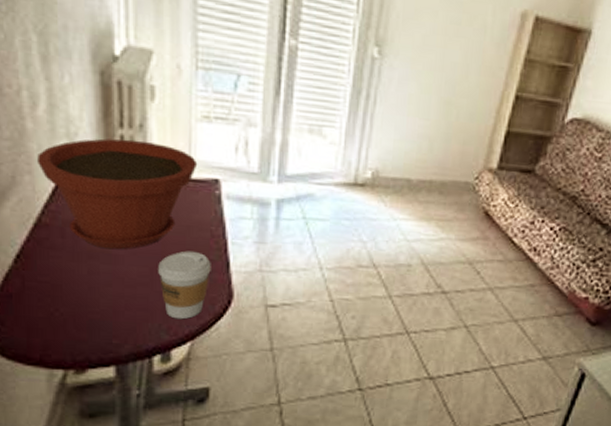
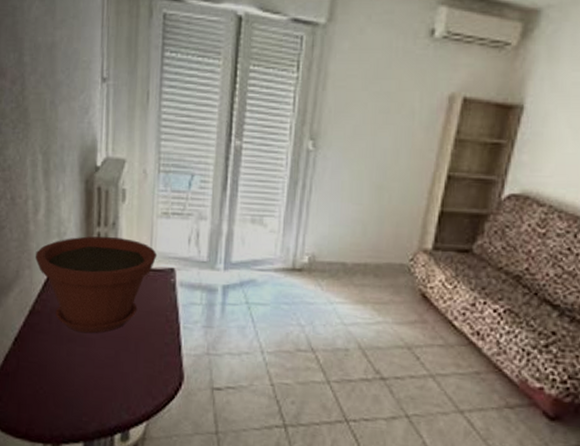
coffee cup: present [158,251,211,320] -> none [122,334,166,400]

